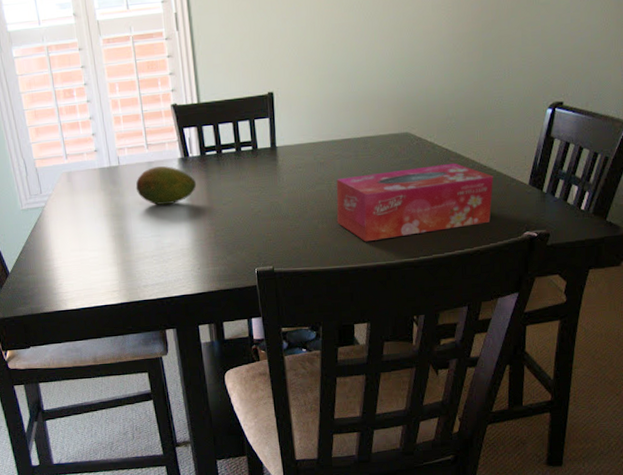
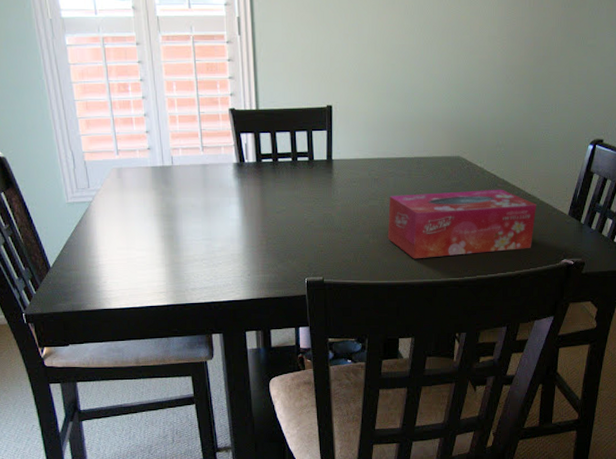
fruit: present [135,165,197,206] -> none [188,169,251,209]

